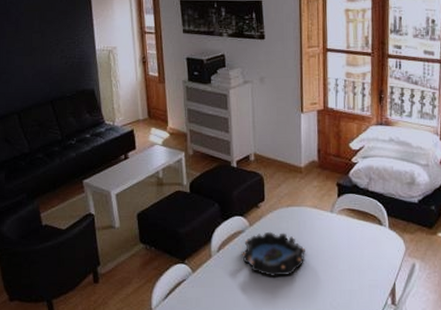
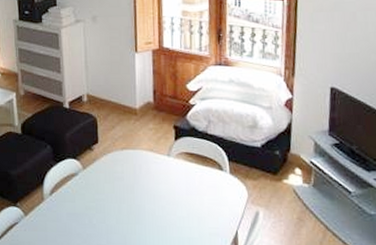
decorative bowl: present [241,231,305,276] -> none [74,175,141,222]

